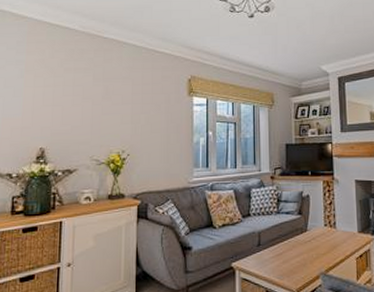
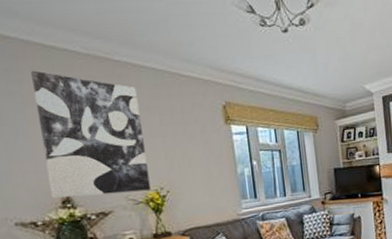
wall art: none [29,44,117,154] -> present [31,70,151,199]

